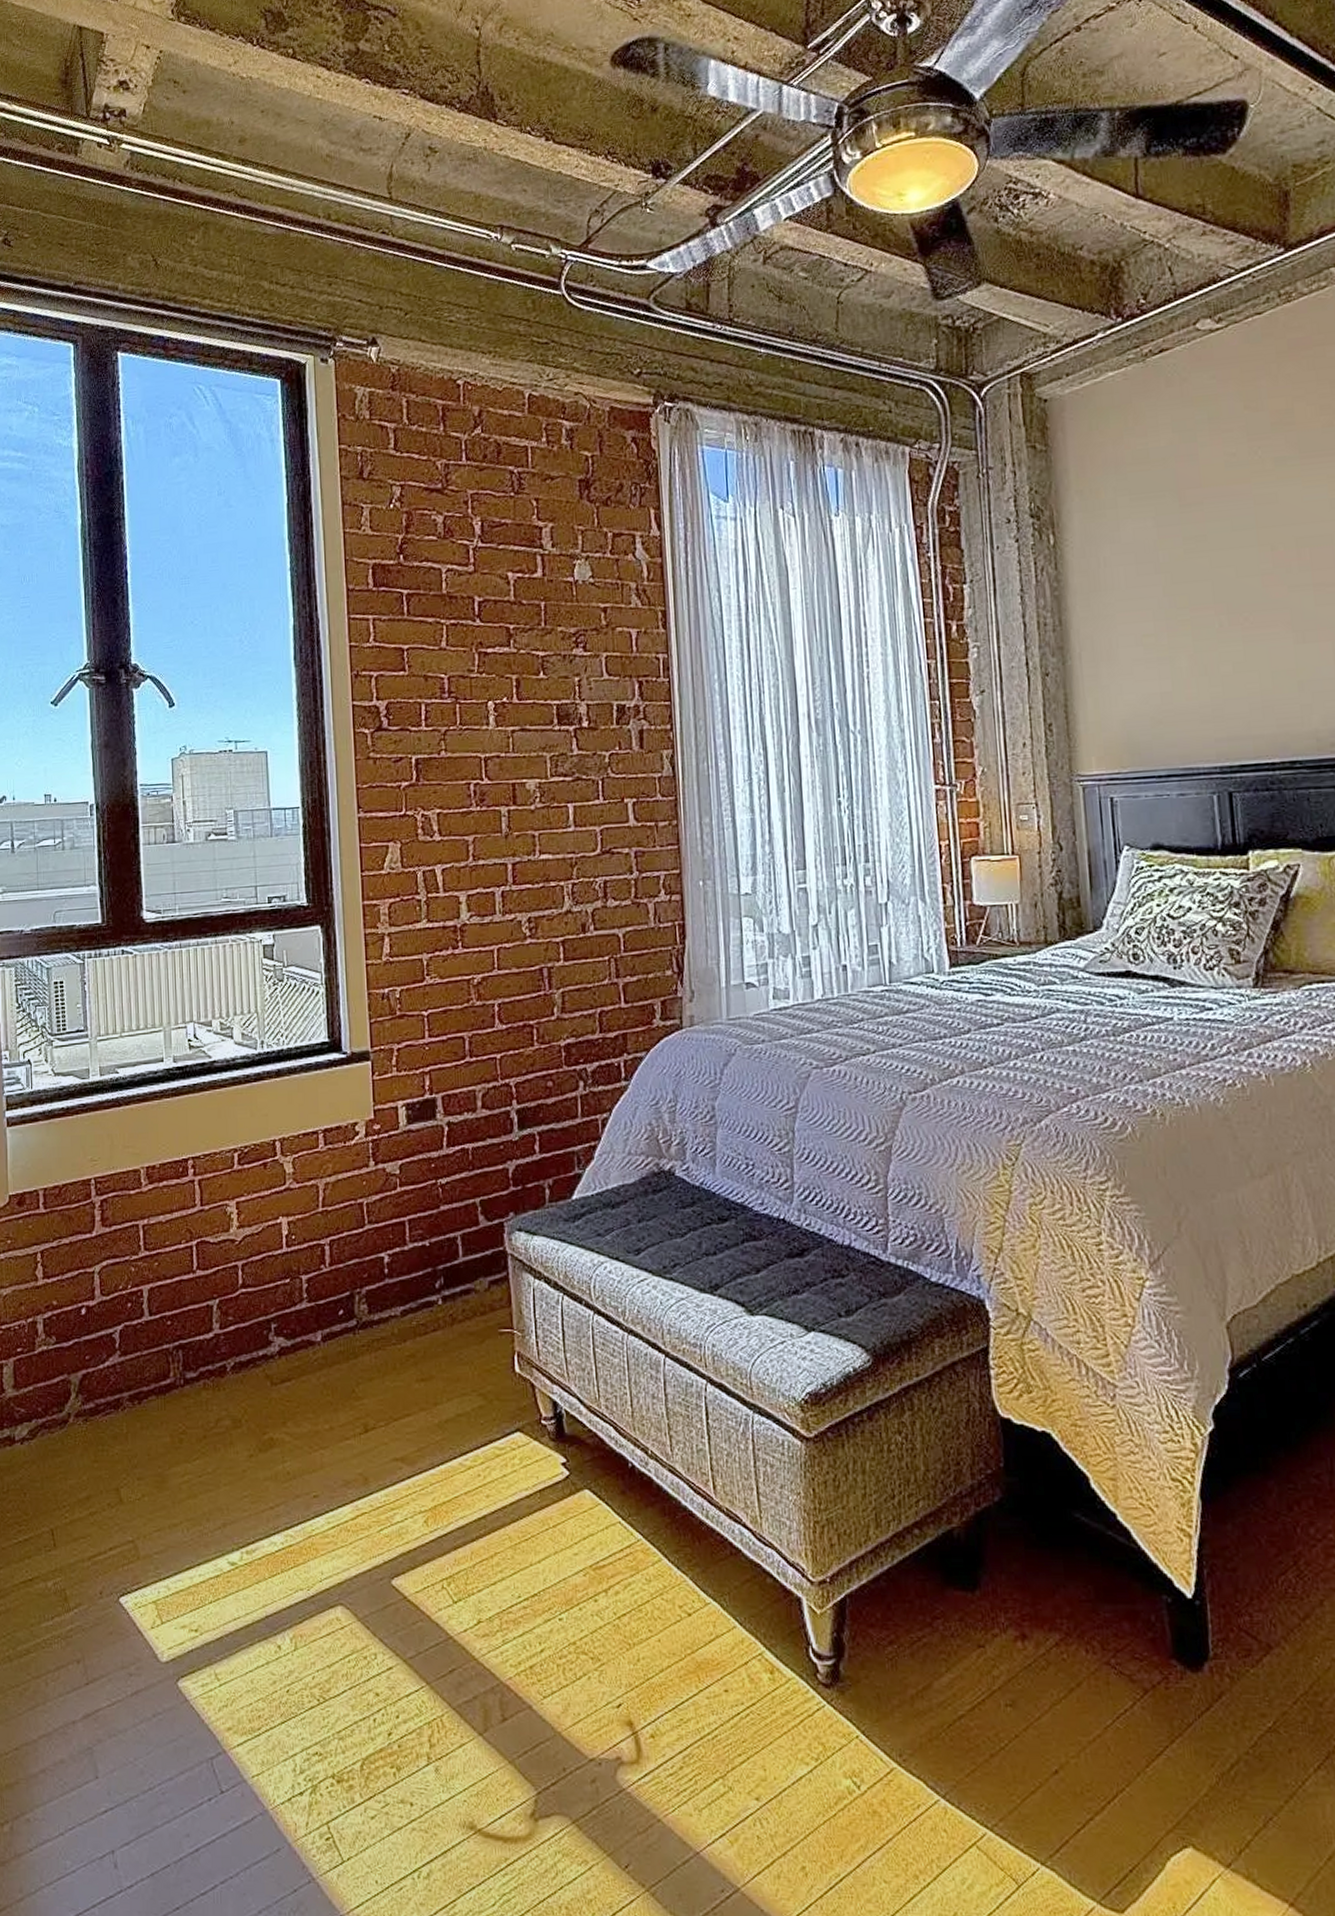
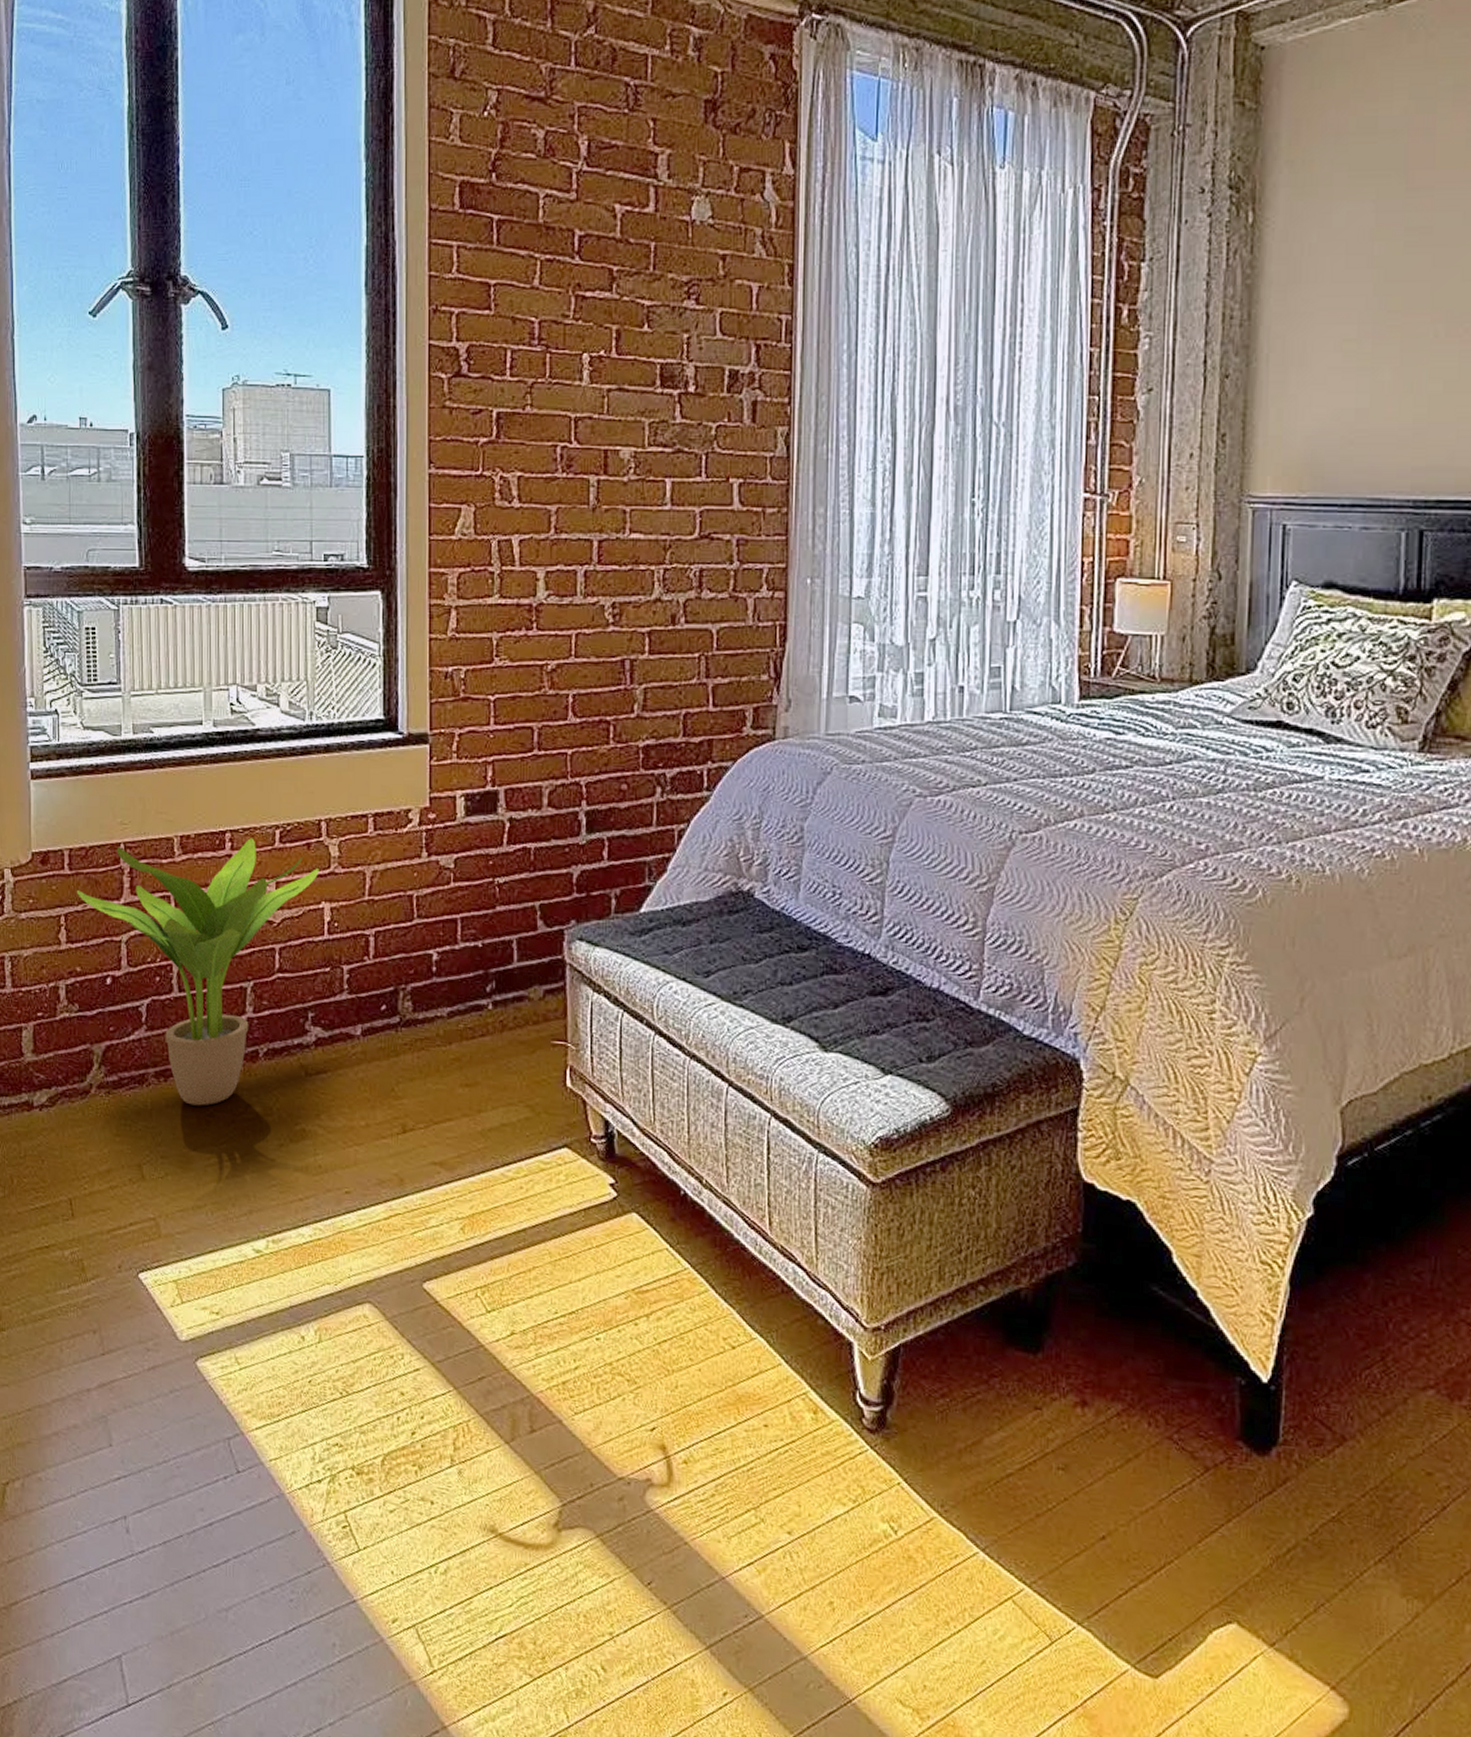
potted plant: none [51,1163,276,1425] -> present [76,838,319,1106]

